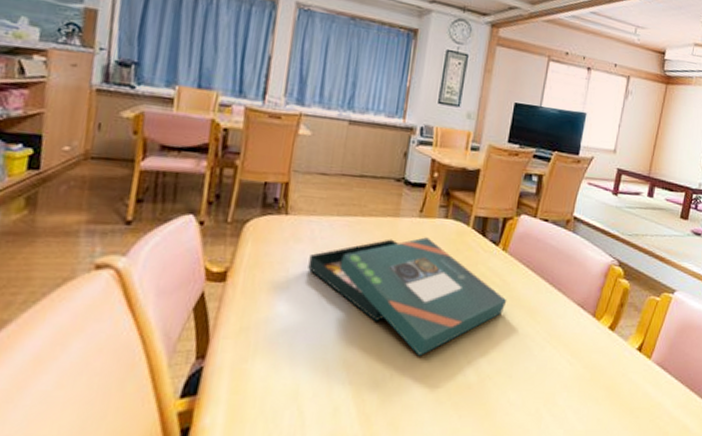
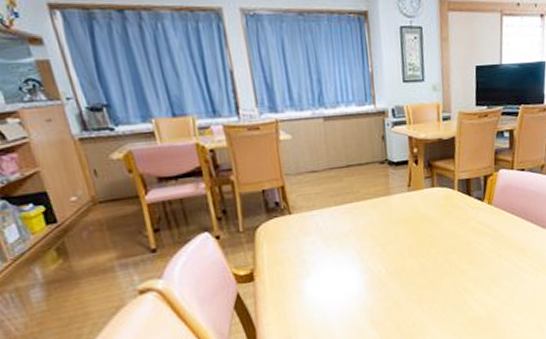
board game: present [308,237,507,356] -> none [320,207,500,304]

